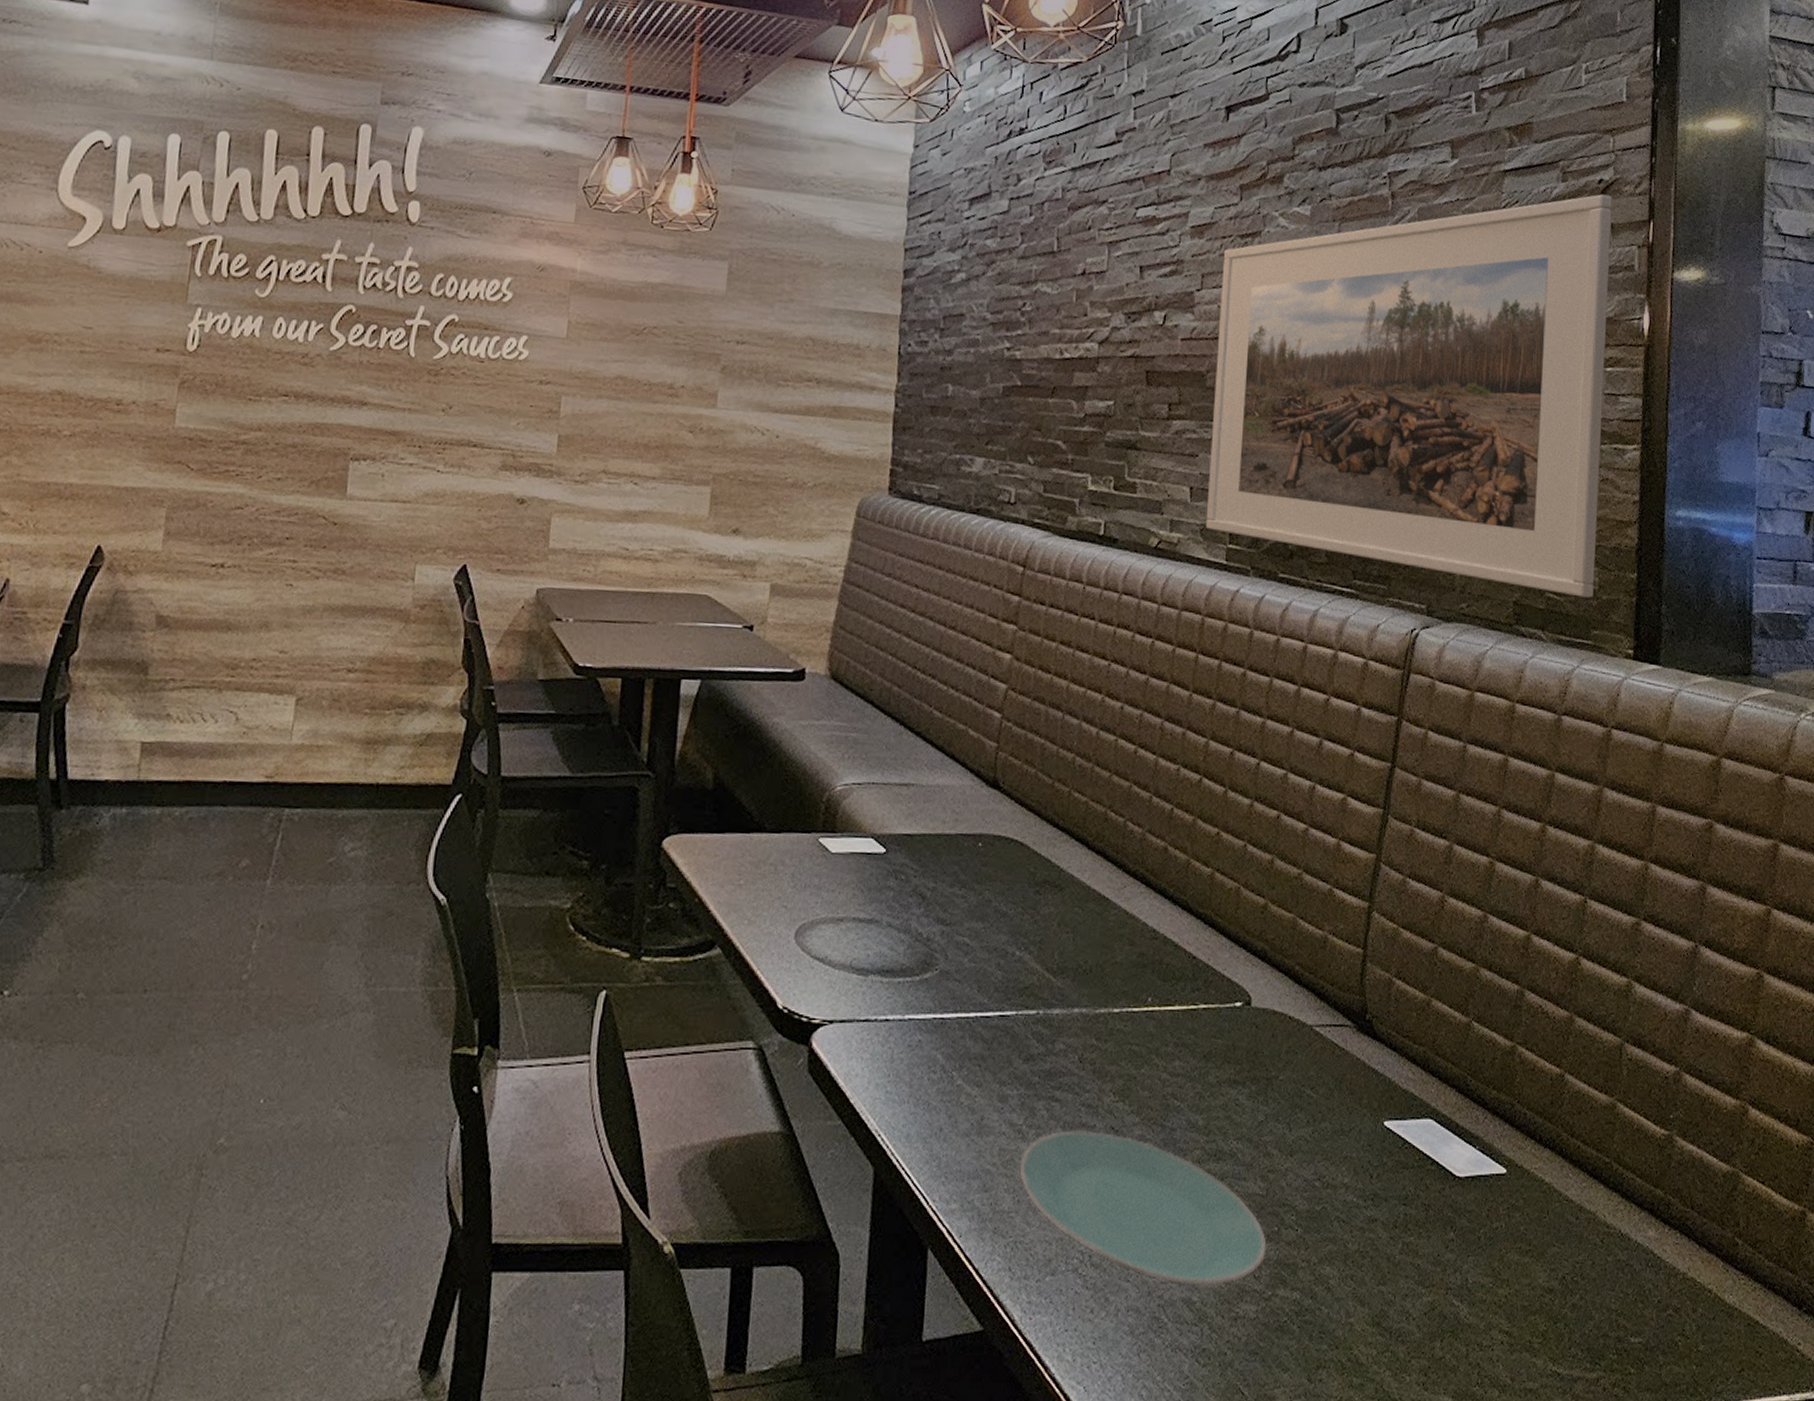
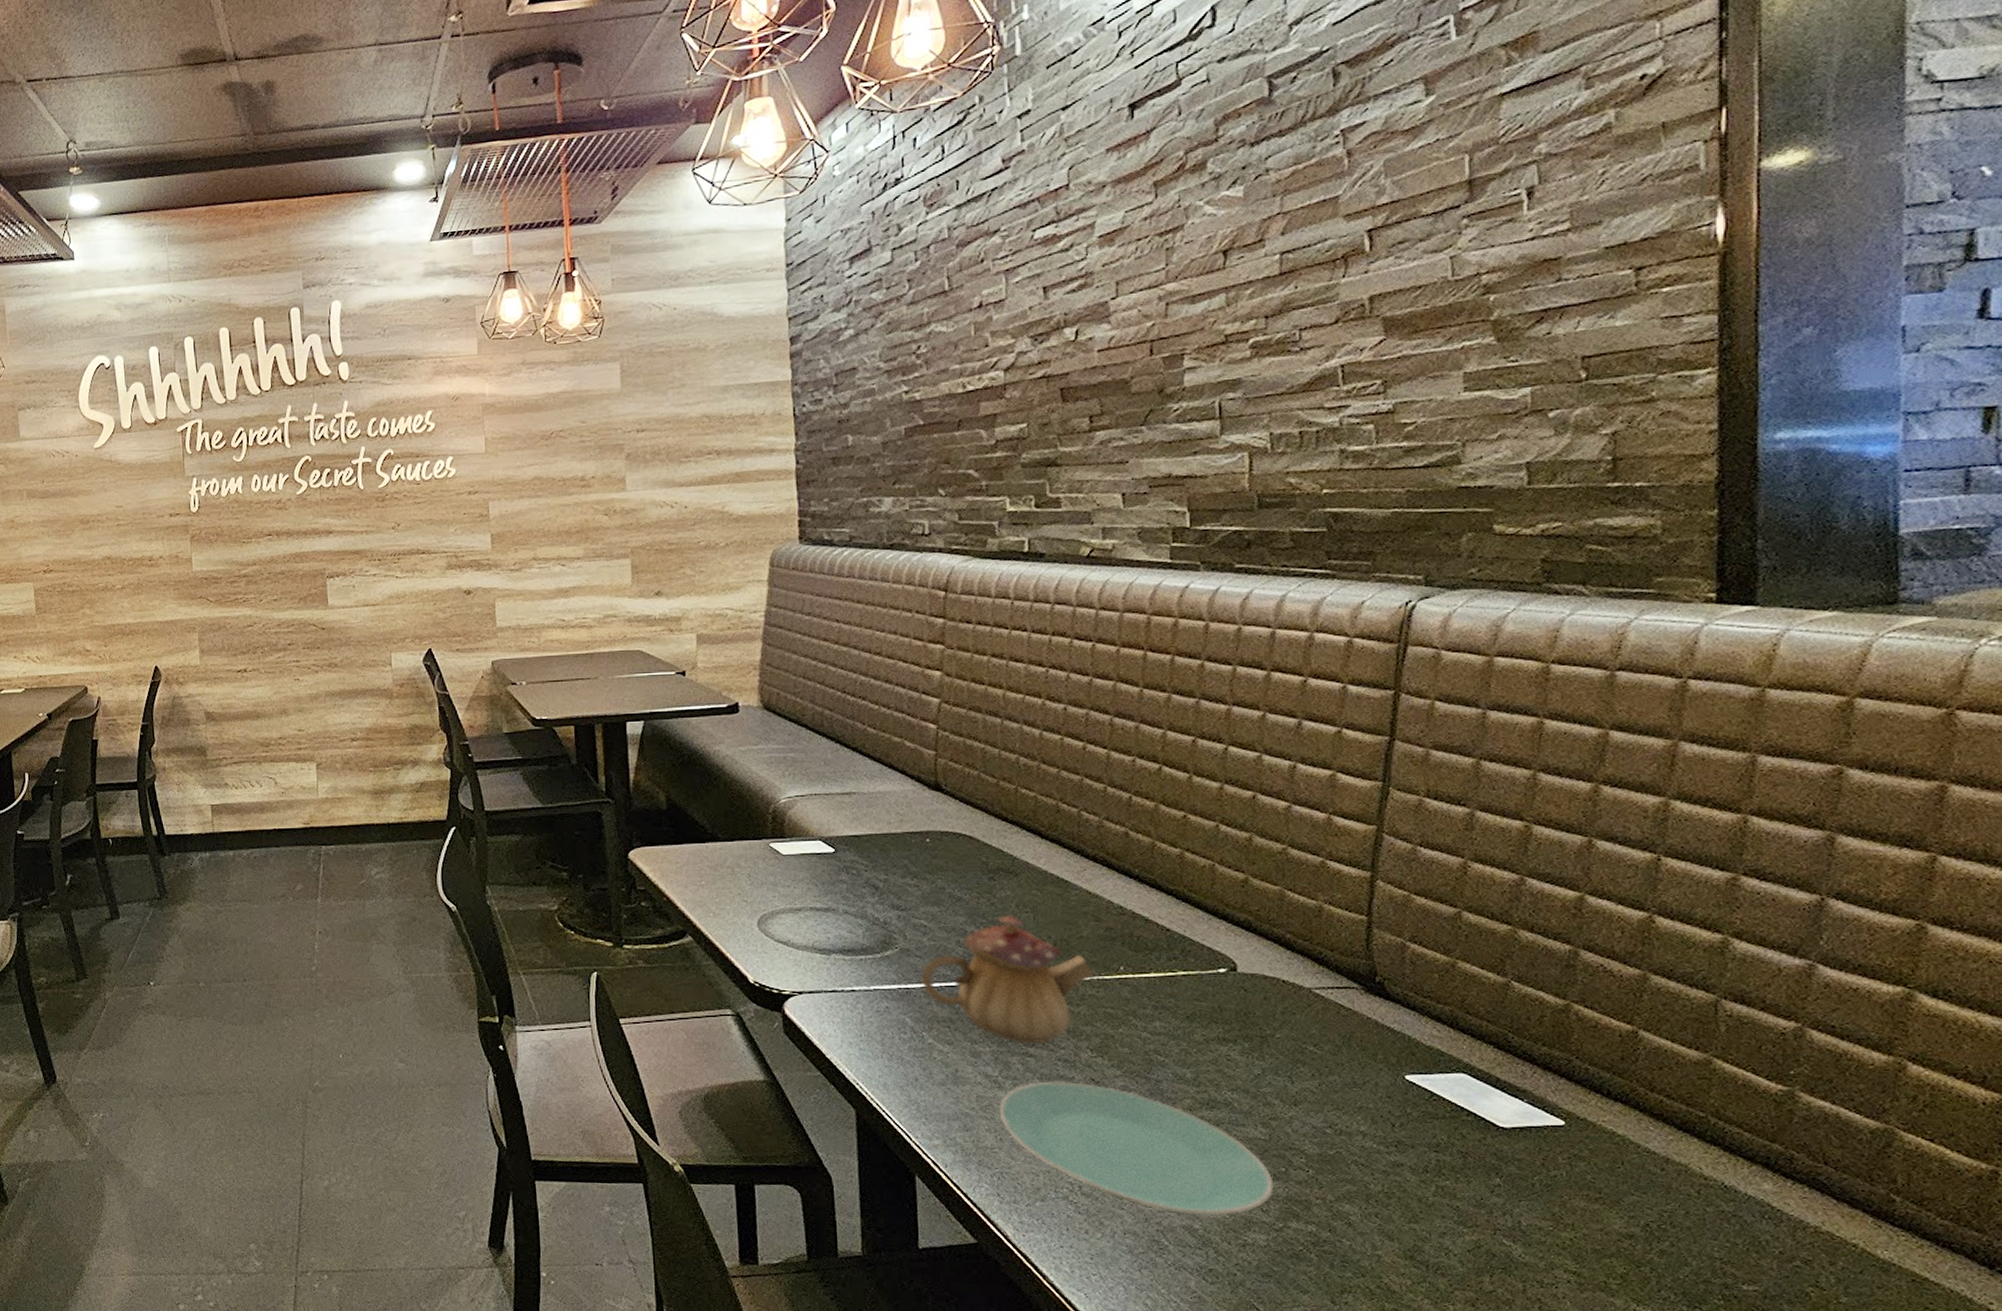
teapot: none [957,935,1124,1086] -> present [920,915,1094,1044]
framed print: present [1205,194,1612,598] -> none [1139,90,1662,545]

